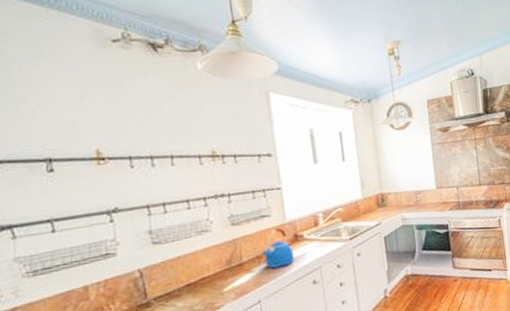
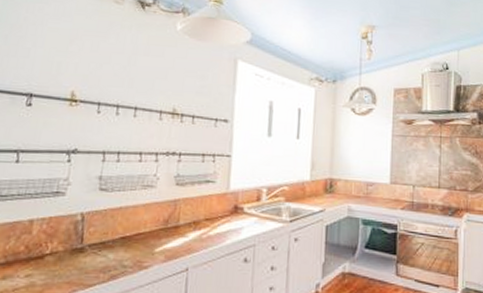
kettle: present [262,228,295,269] -> none [200,196,231,238]

